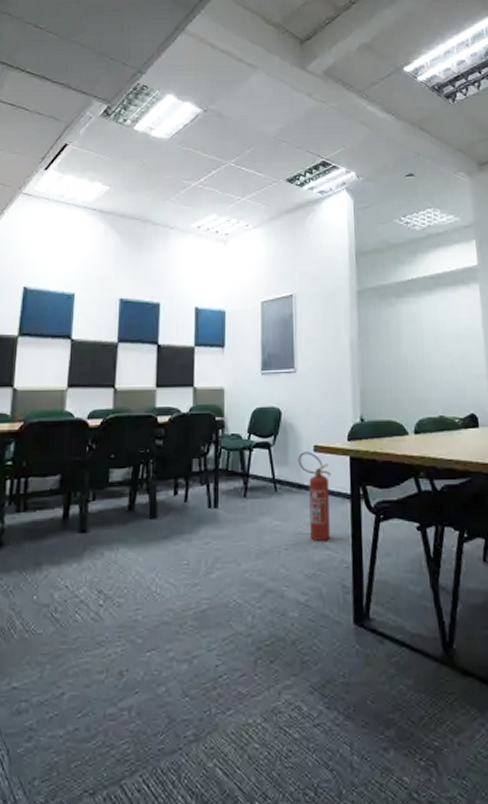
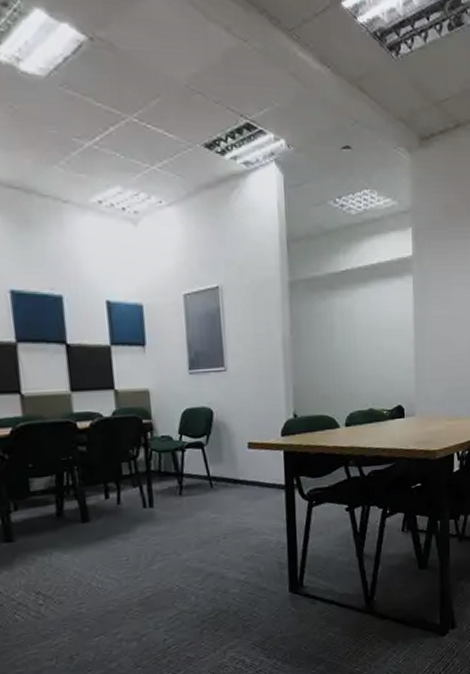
fire extinguisher: present [298,452,331,541] -> none [232,449,266,529]

